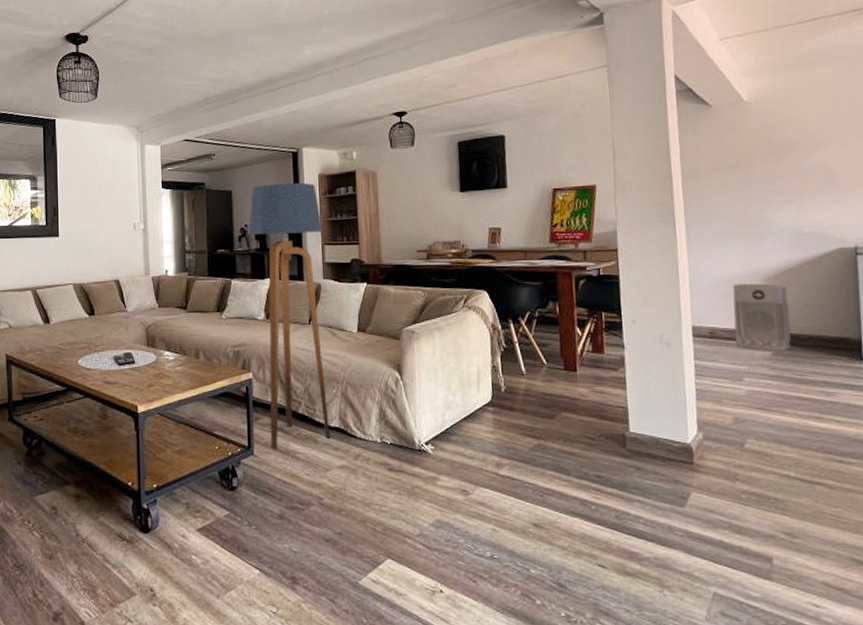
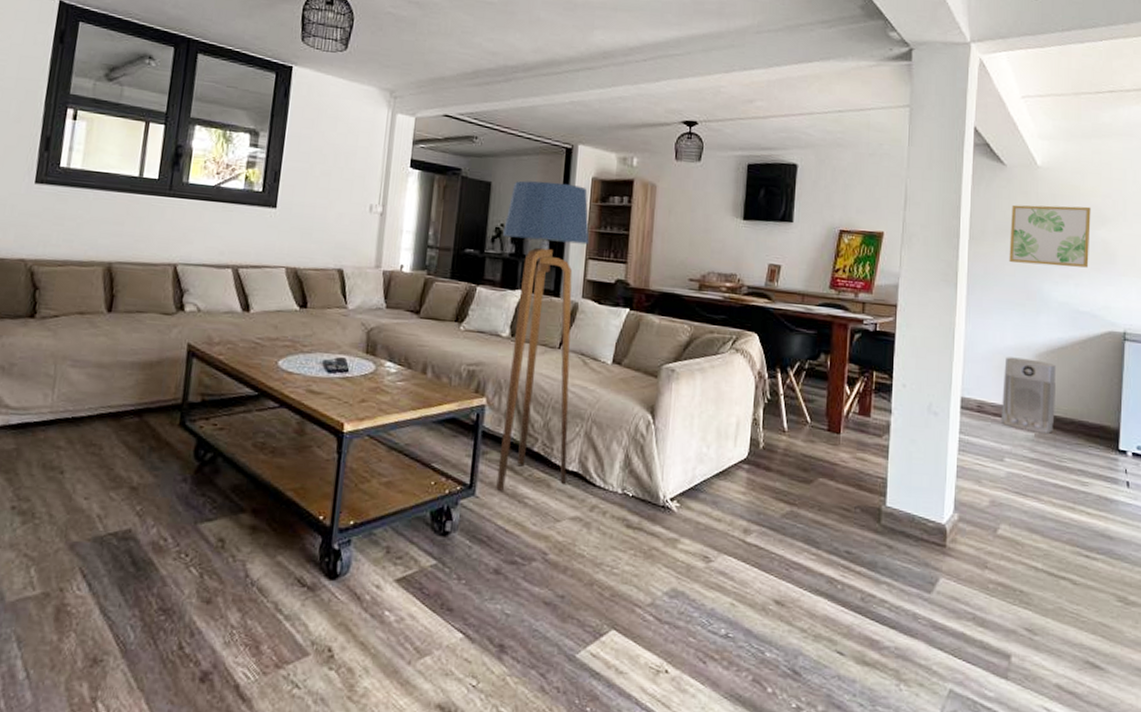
wall art: none [722,132,810,195] -> present [1009,204,1091,268]

